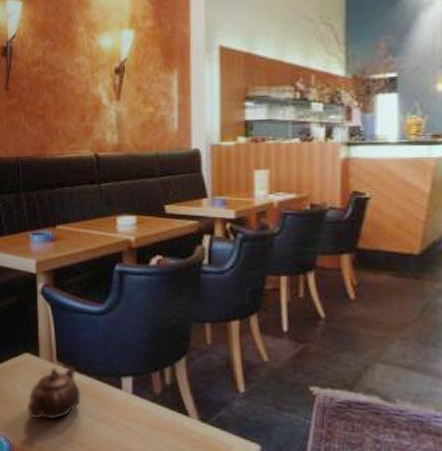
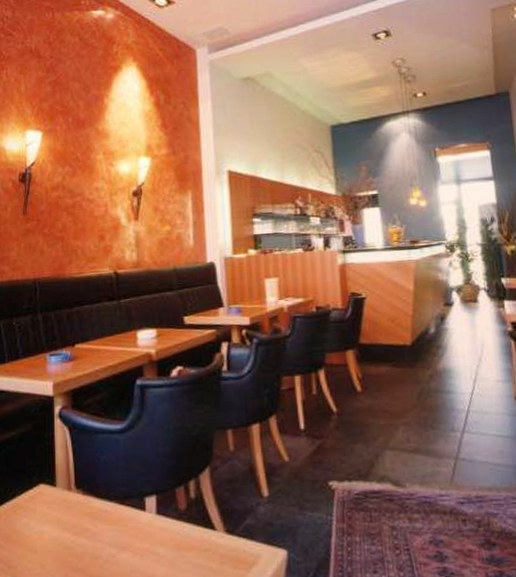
teapot: present [27,366,81,420] -> none [41,492,102,558]

